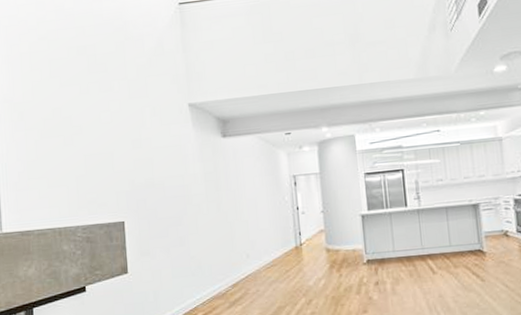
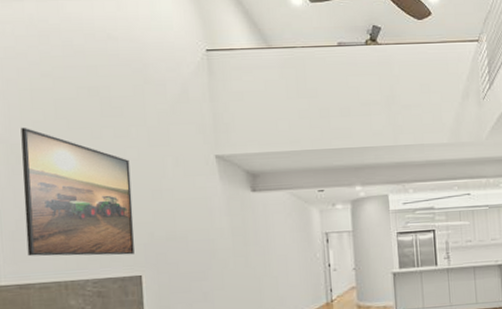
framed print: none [22,87,118,205] -> present [21,127,134,257]

